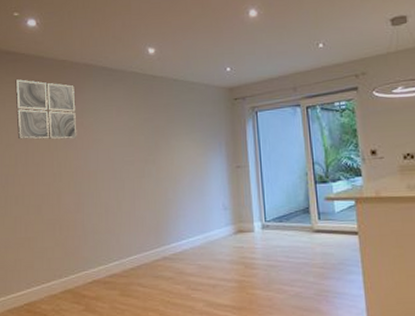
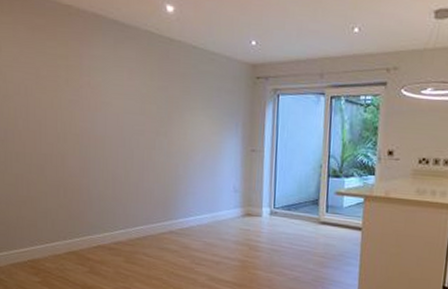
wall art: present [15,79,77,140] -> none [12,21,84,99]

